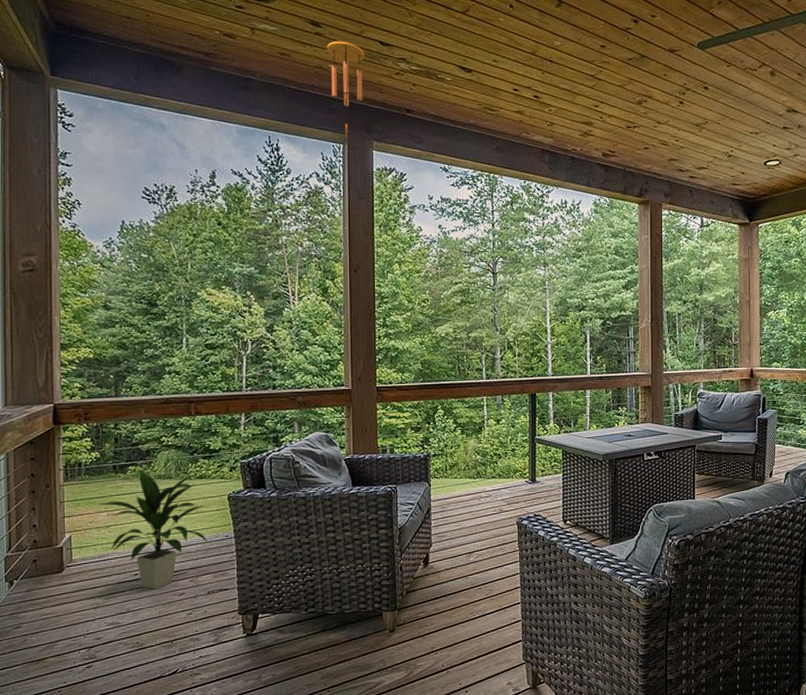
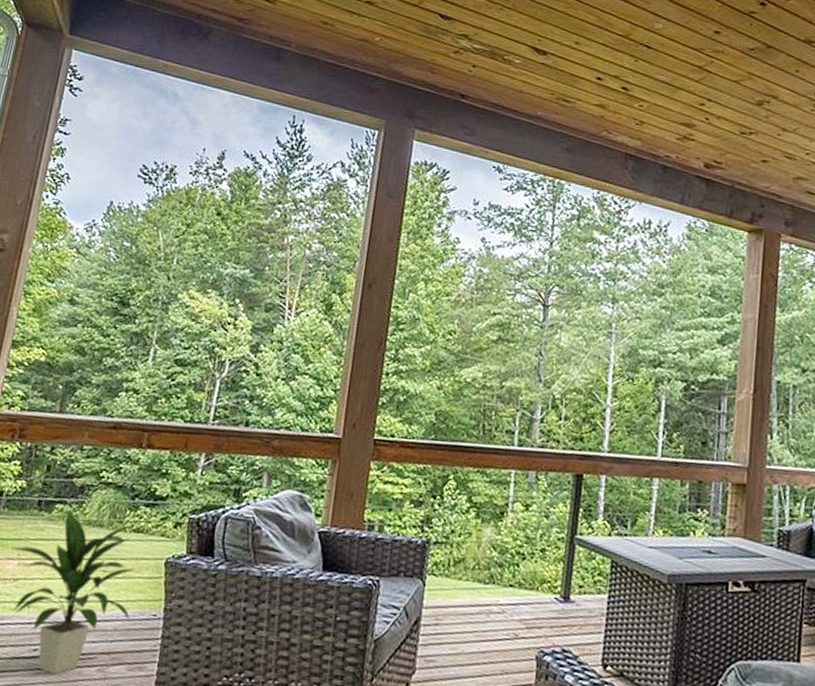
wind chime: present [326,40,364,138] -> none [373,11,420,123]

